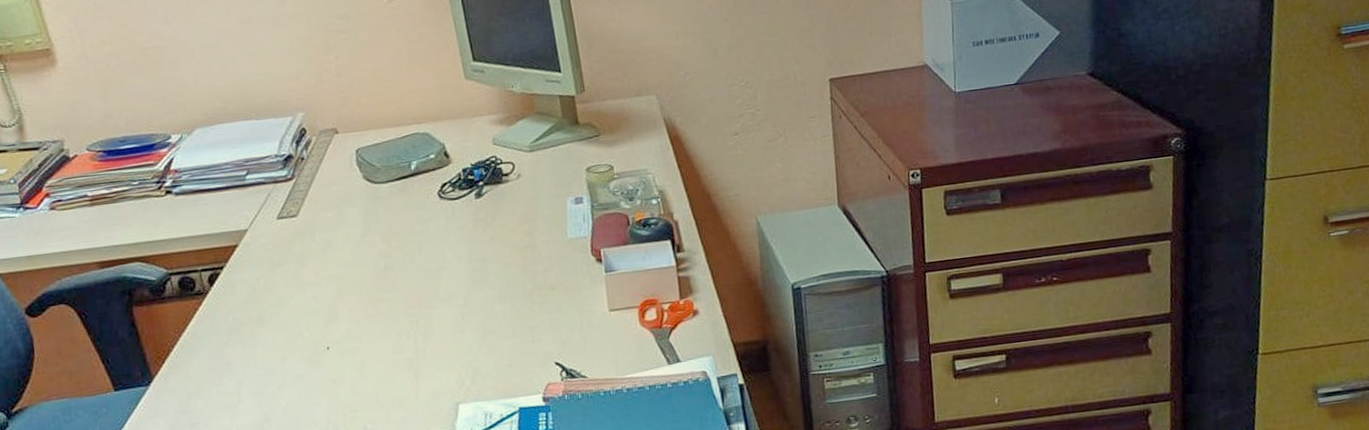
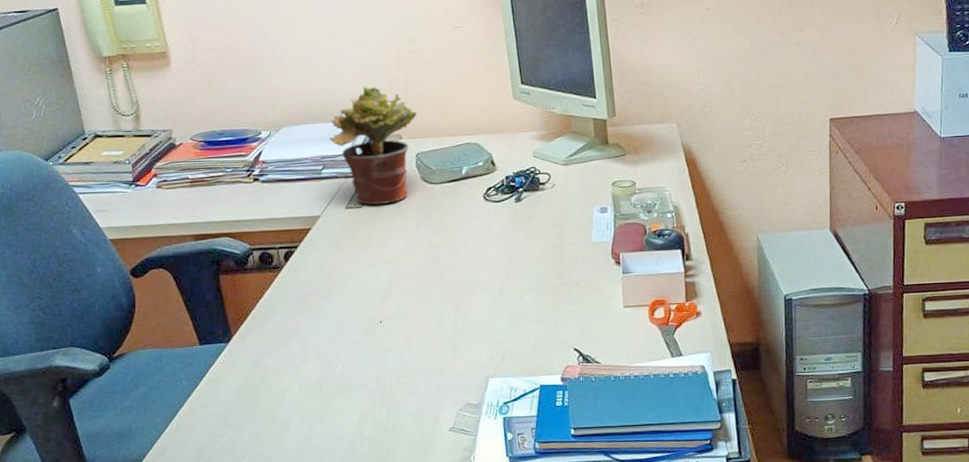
potted plant: none [251,74,353,213] -> present [329,86,417,205]

